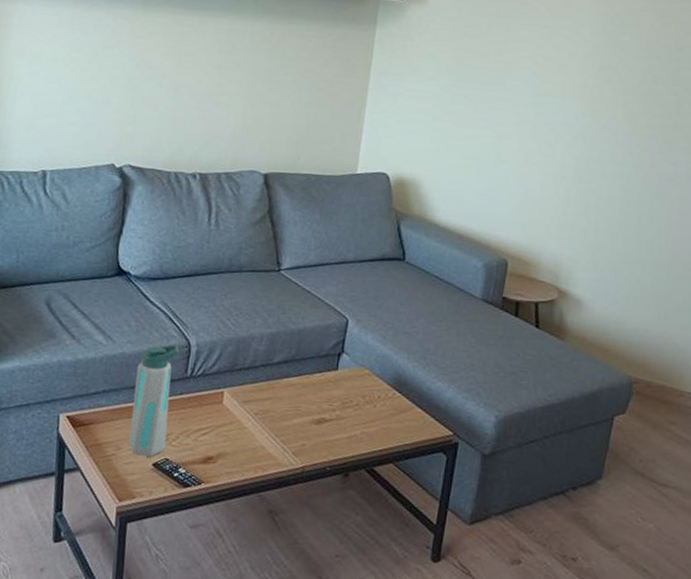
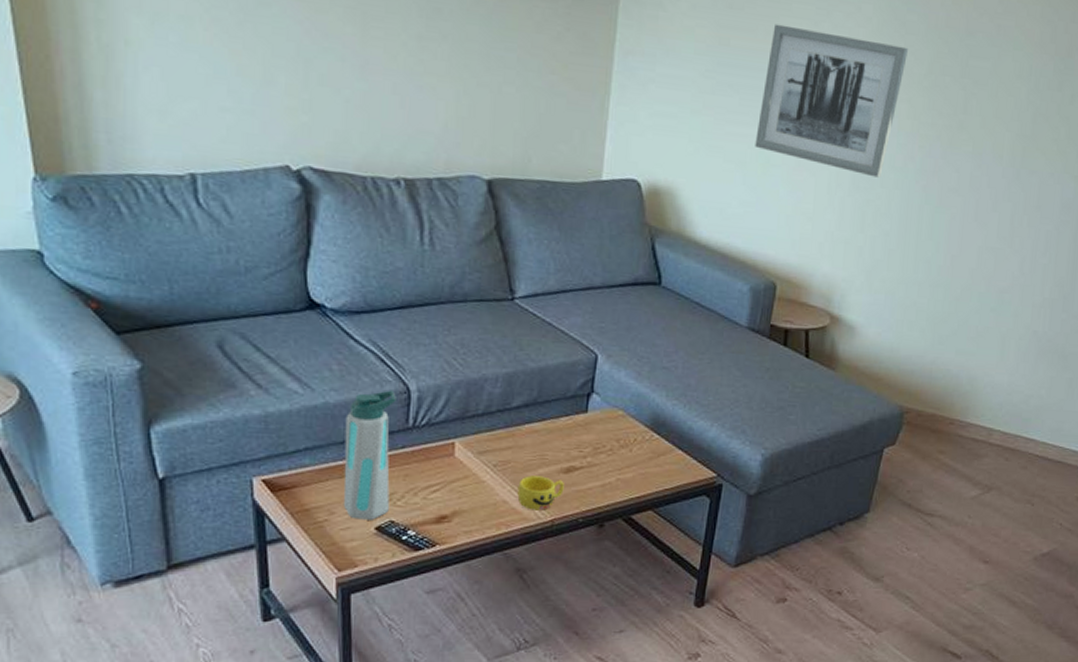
cup: none [273,425,315,458] -> present [517,476,564,511]
wall art: none [488,47,622,170] -> present [755,23,908,178]

